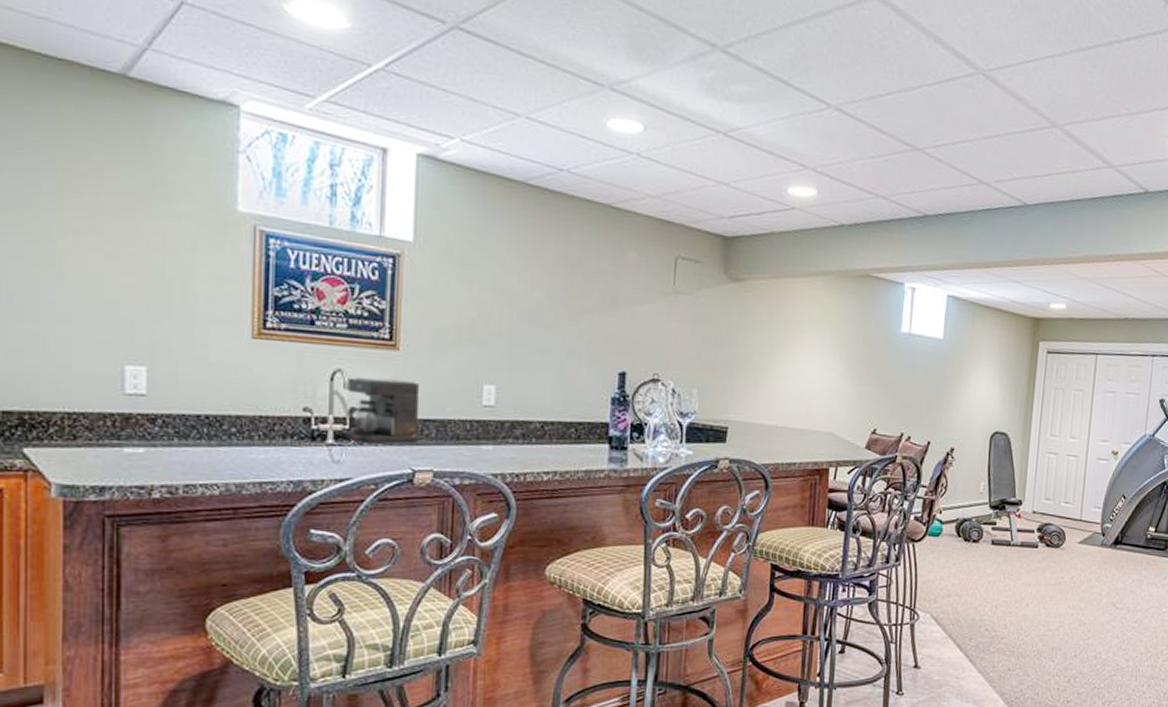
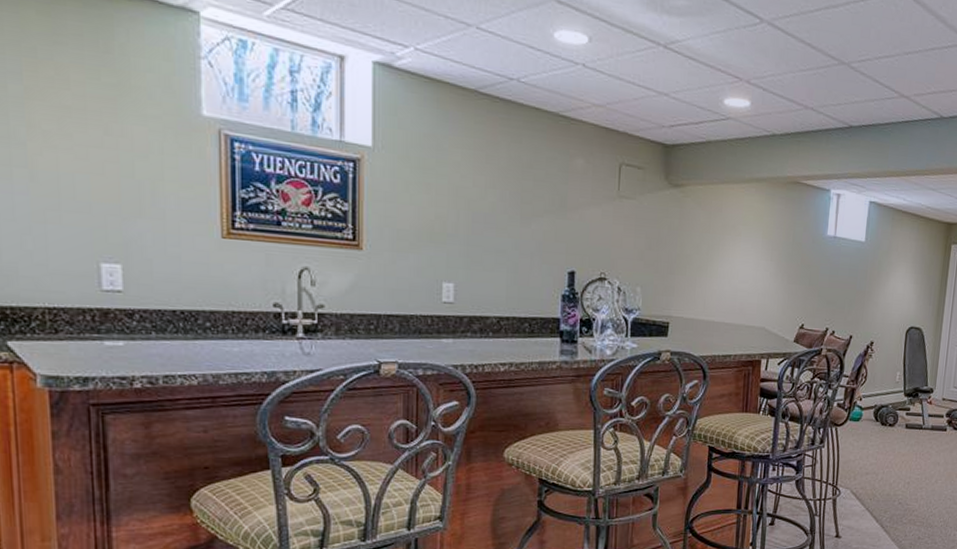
coffee maker: present [340,377,420,445] -> none [309,275,383,338]

